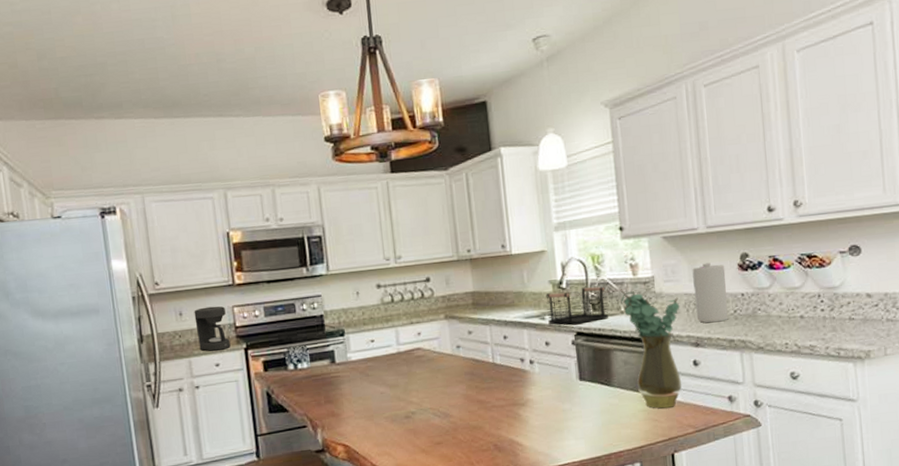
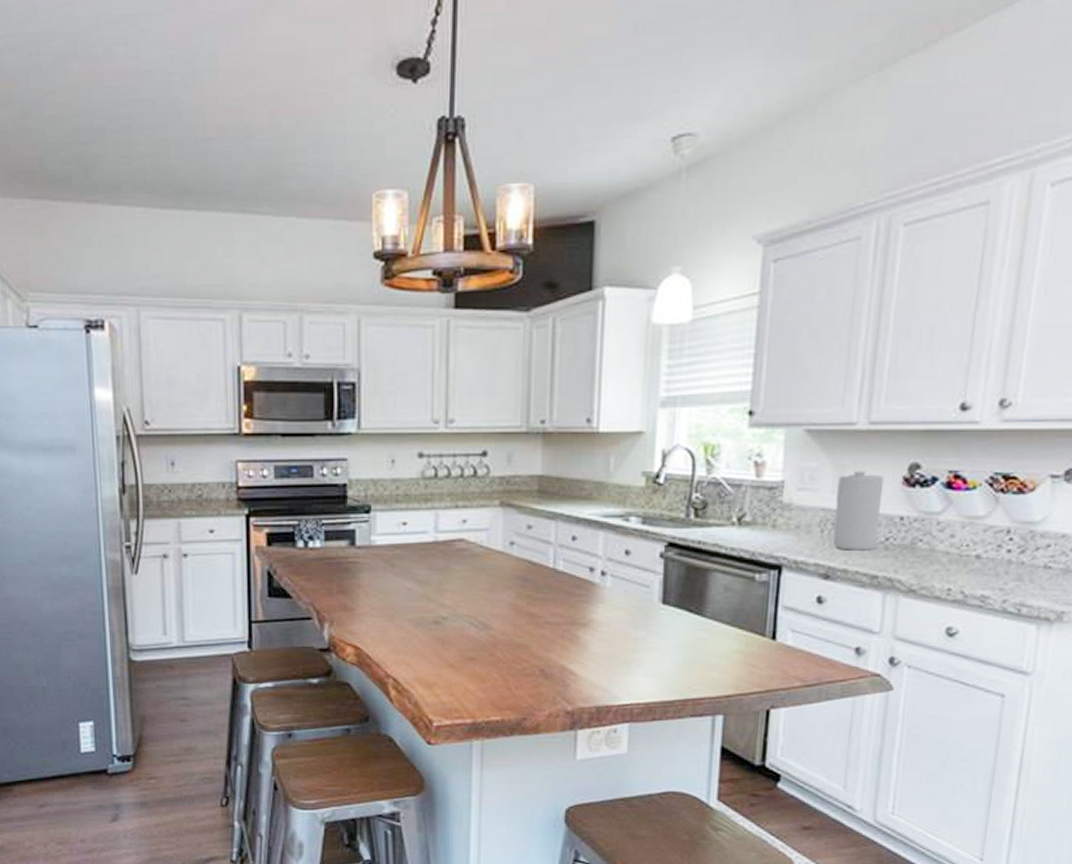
coffee maker: present [194,306,231,352] -> none [189,458,230,515]
dish rack: present [545,286,609,325] -> none [633,485,717,533]
vase: present [620,289,682,409] -> none [734,493,813,652]

